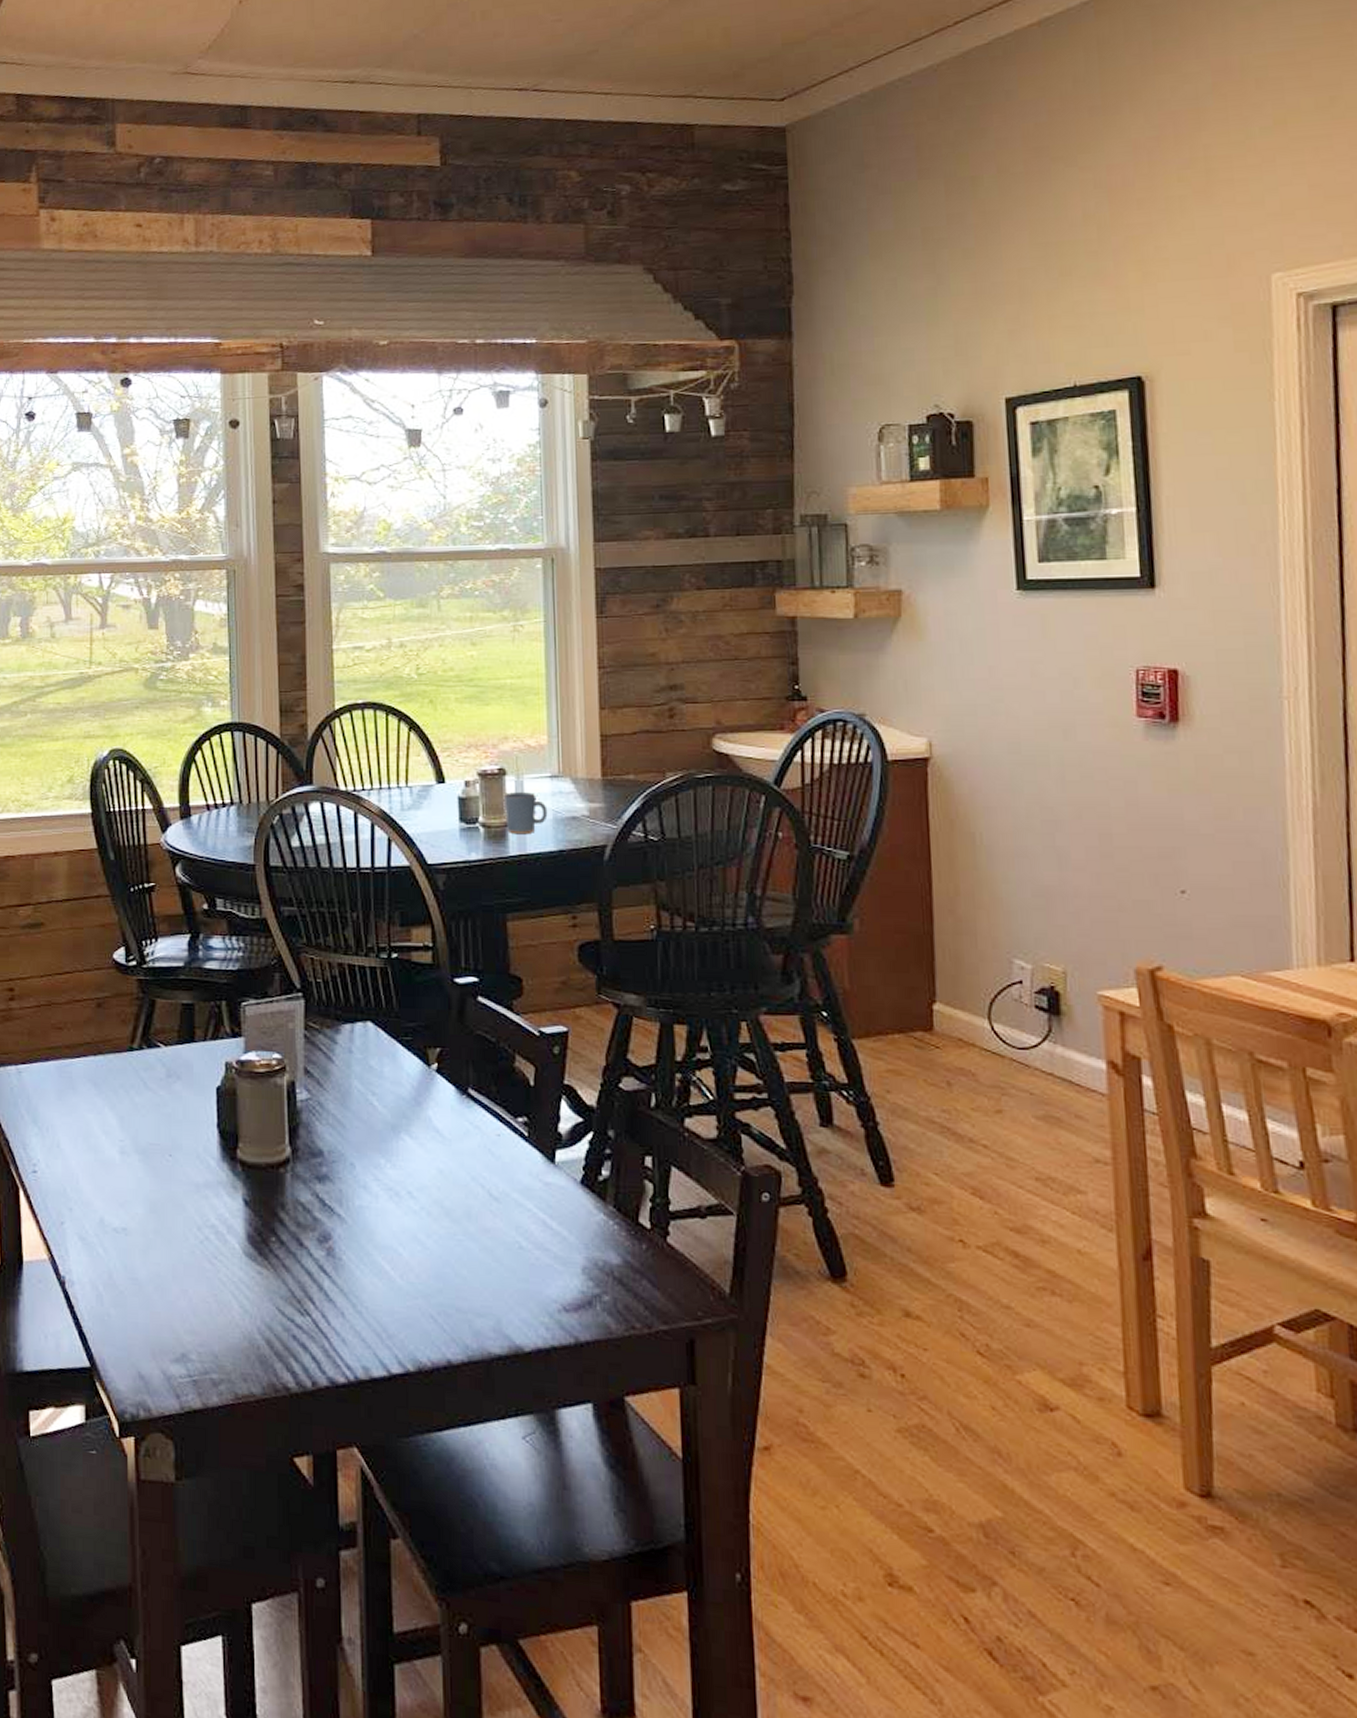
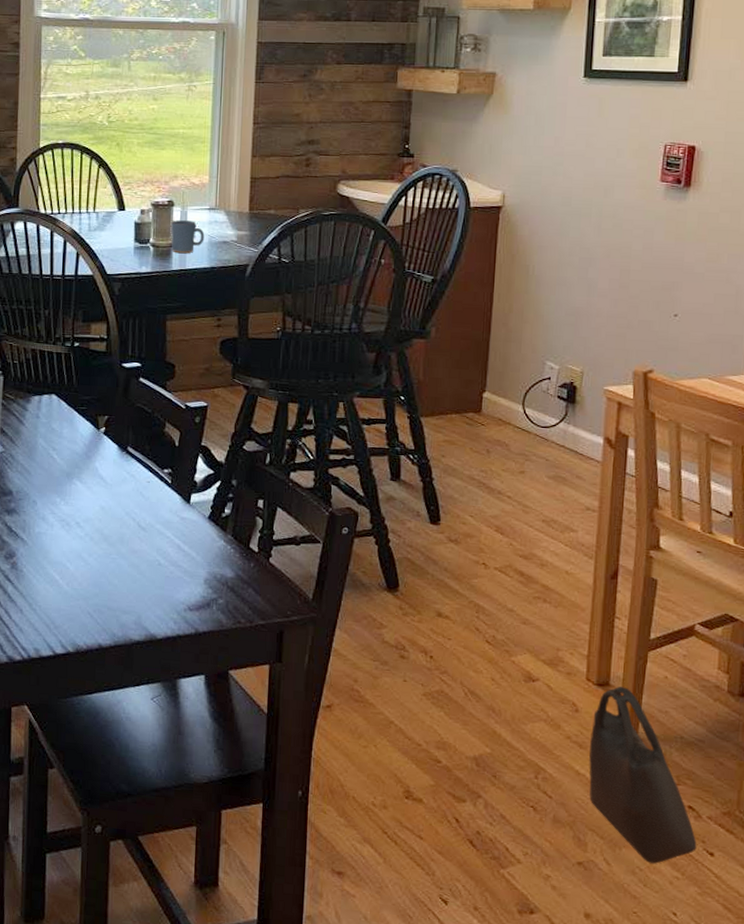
handbag: none [1144,1416,1326,1690] -> present [589,686,697,864]

